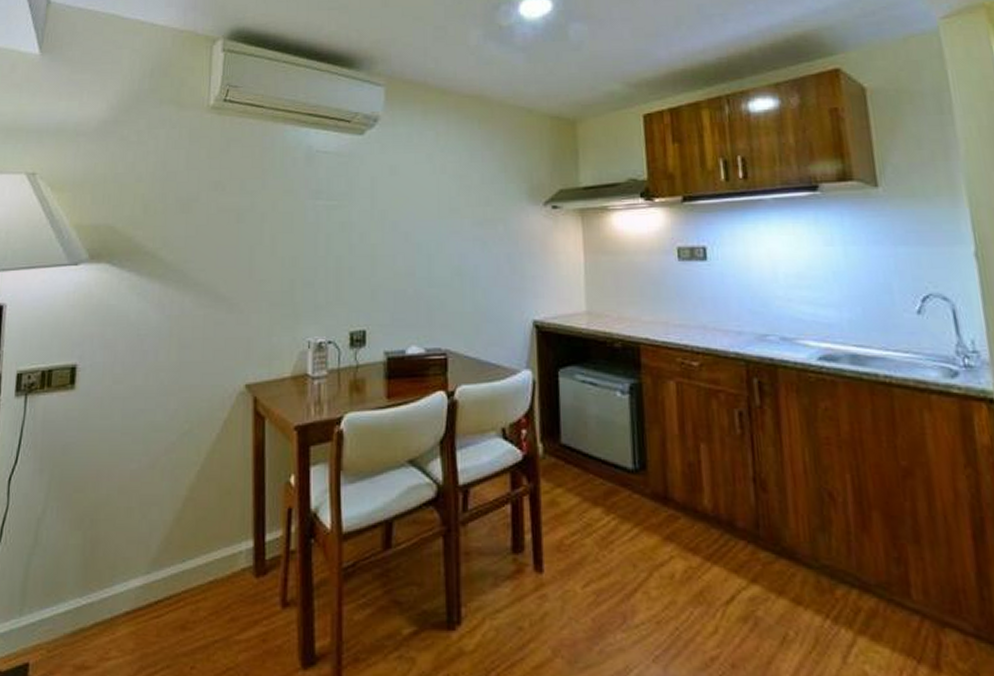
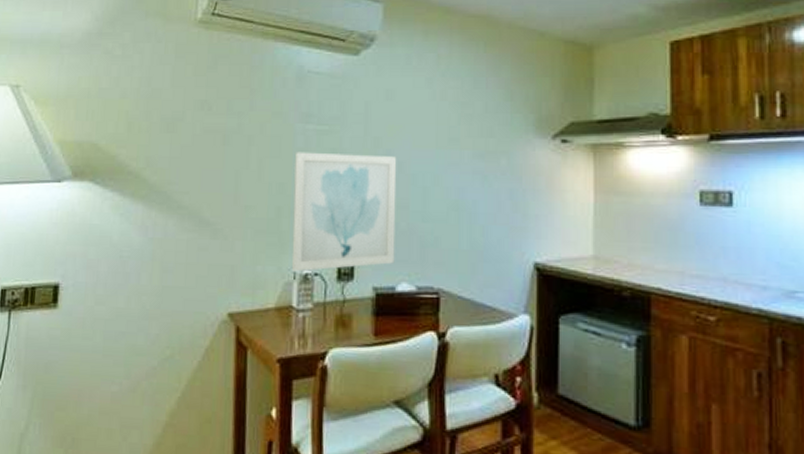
wall art: none [306,226,404,341] -> present [291,152,397,272]

